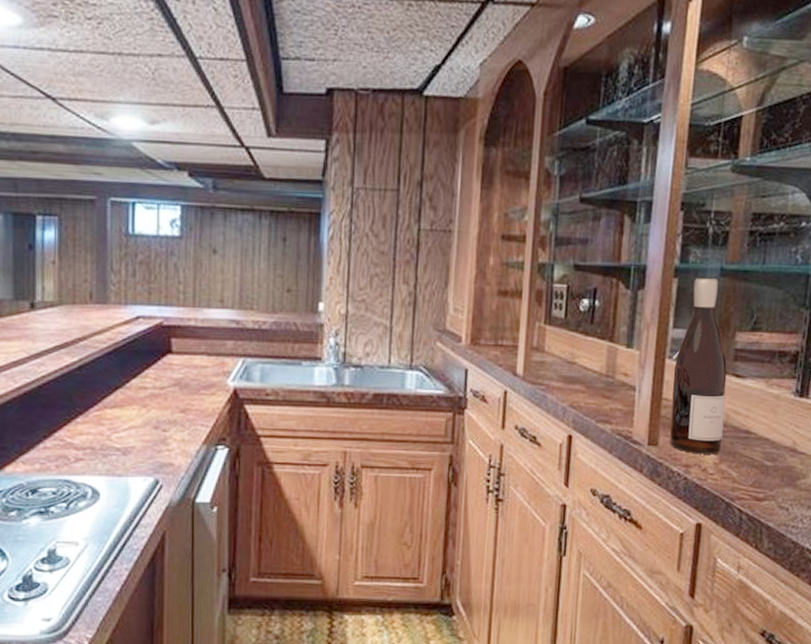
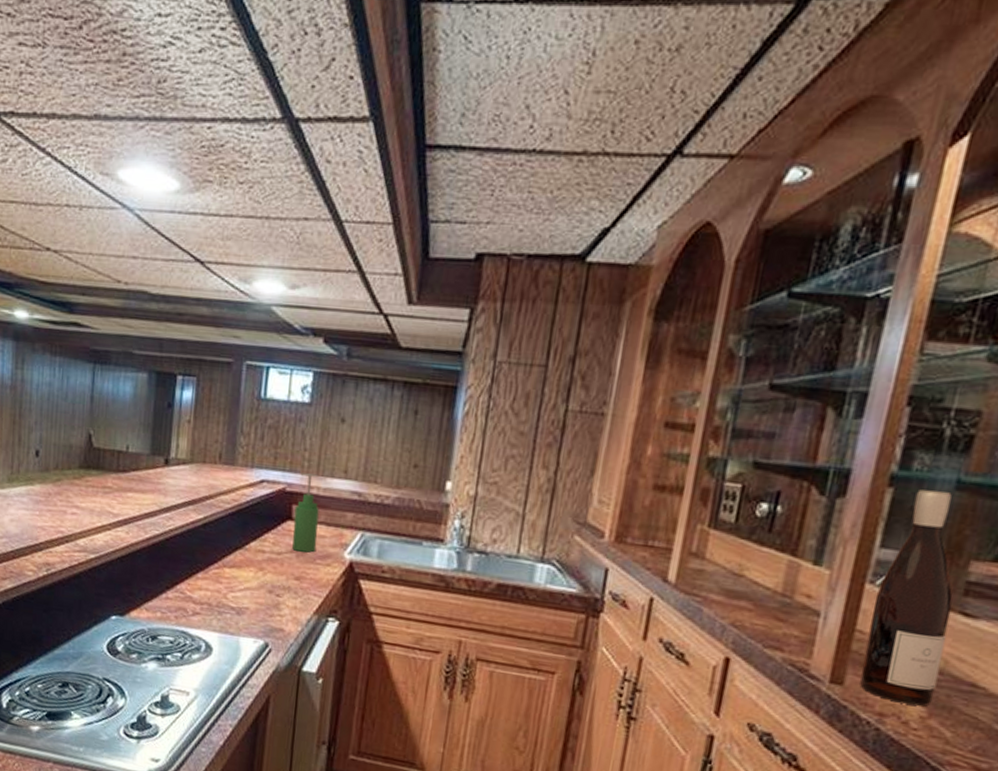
soap dispenser: none [174,306,200,384] -> present [292,473,319,553]

